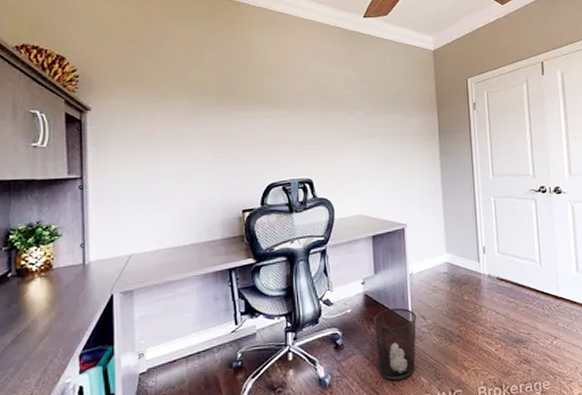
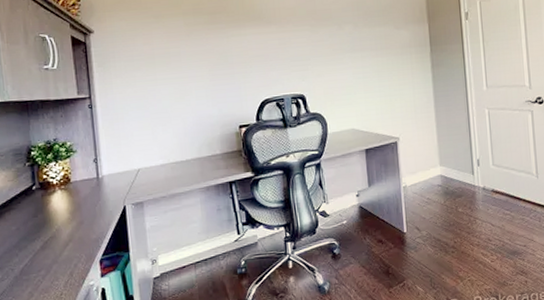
waste bin: present [373,308,417,381] -> none [368,219,412,289]

